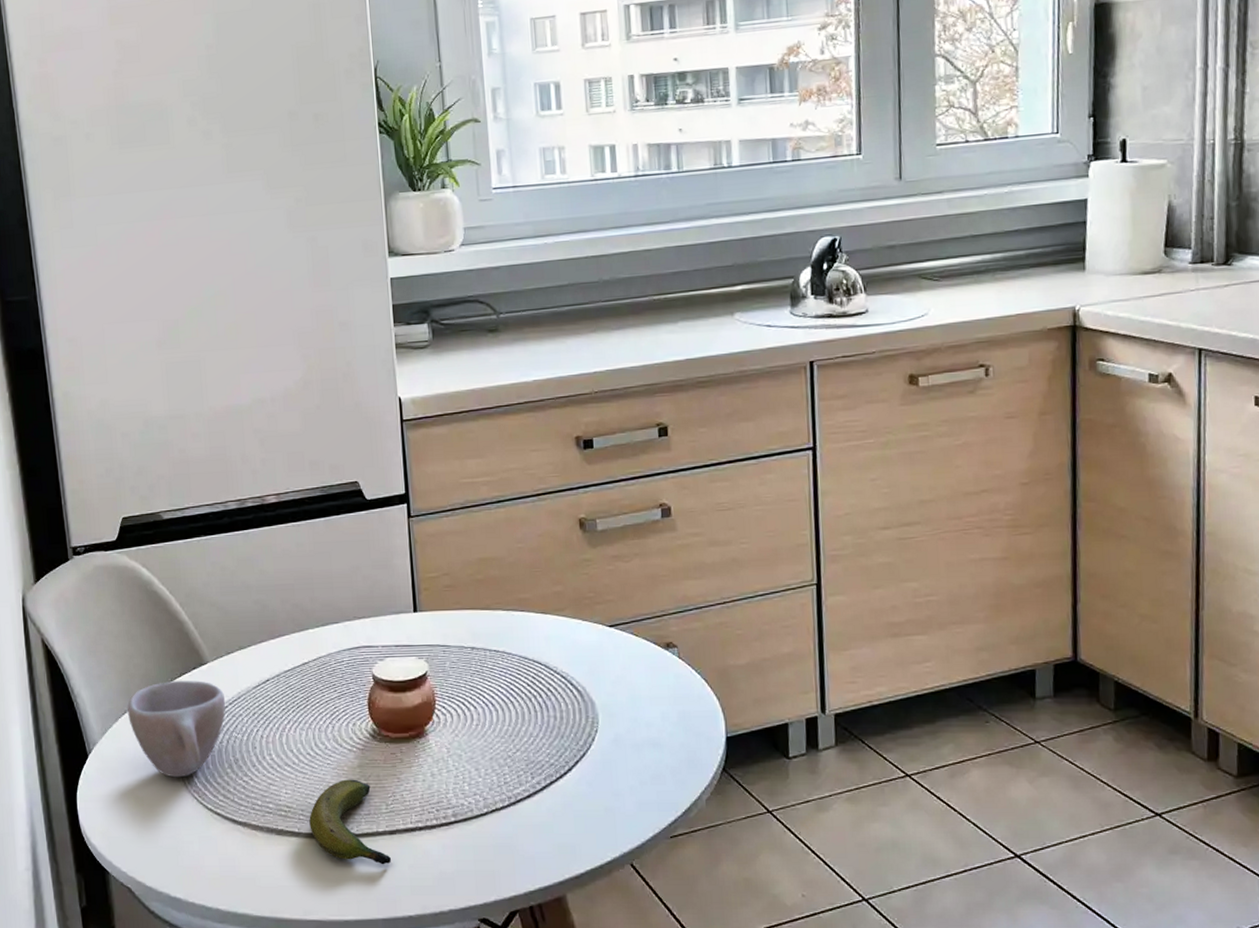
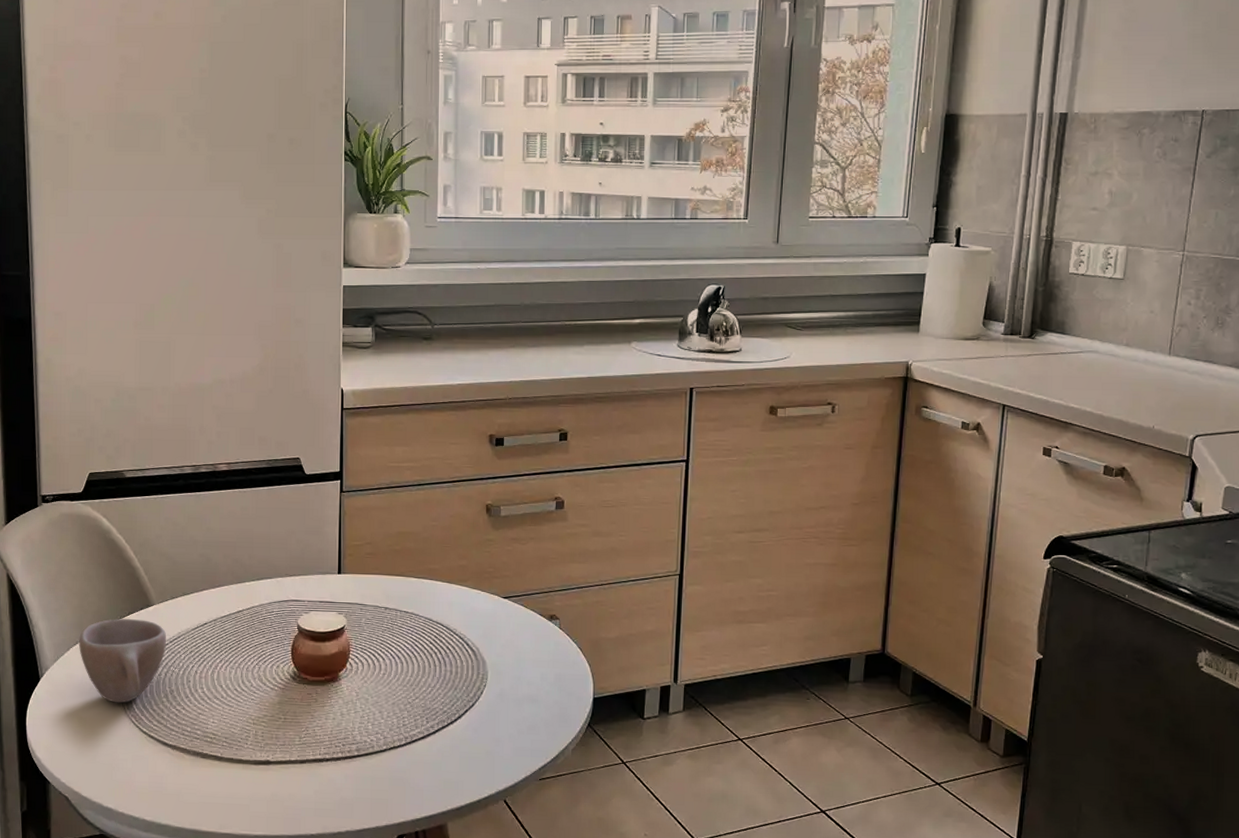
banana: present [309,779,391,865] -> none [231,713,299,789]

